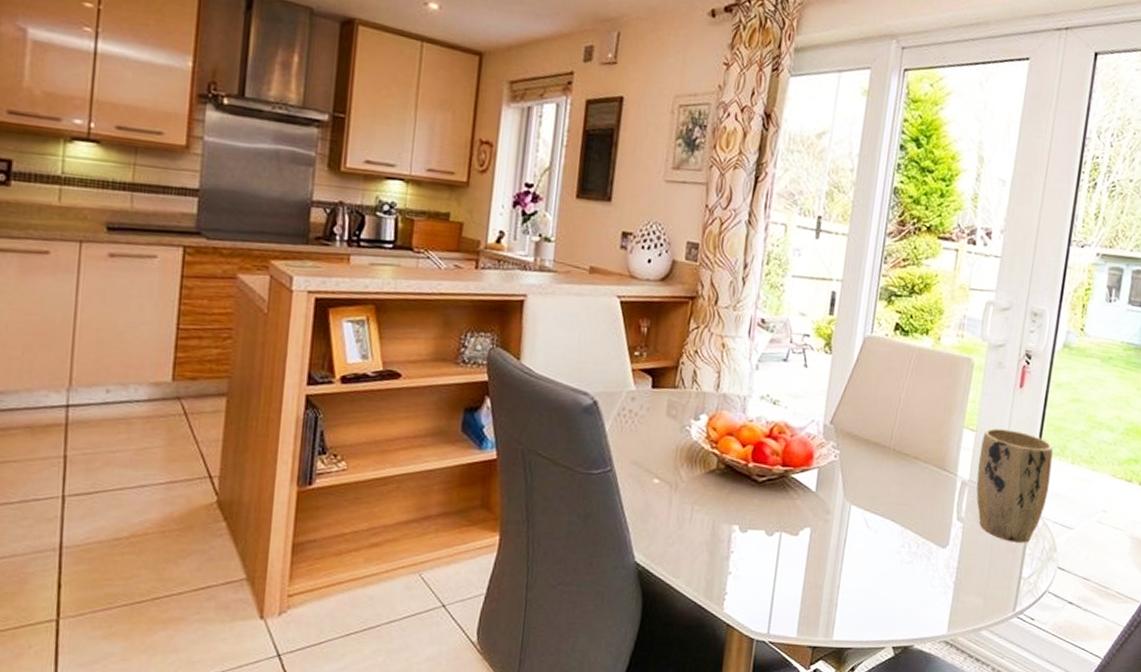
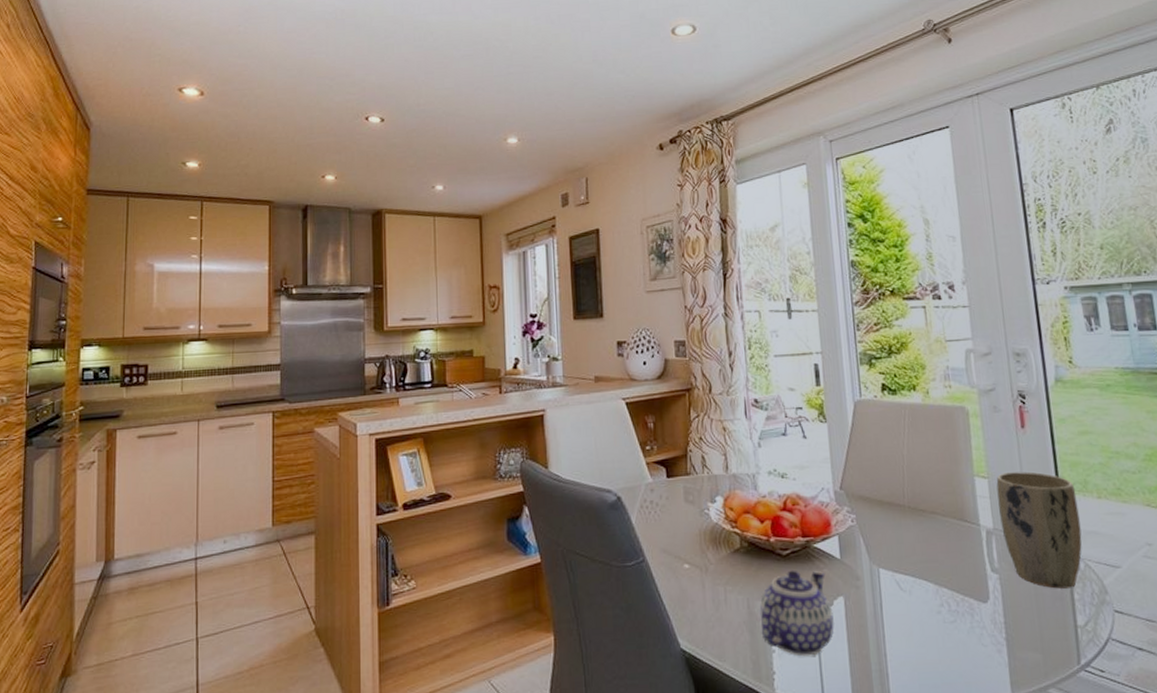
teapot: none [721,497,797,581] -> present [759,570,834,657]

